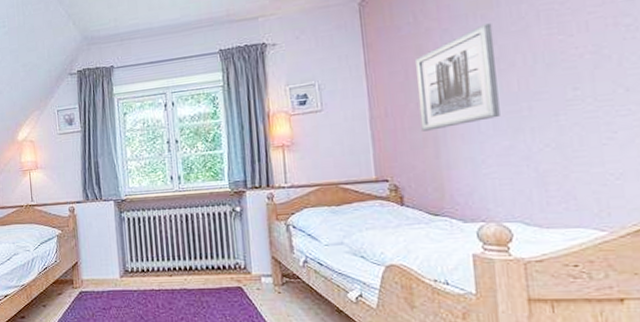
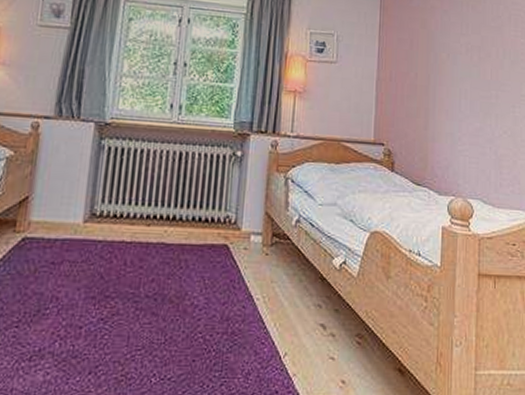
wall art: present [414,23,500,132] -> none [417,14,479,102]

